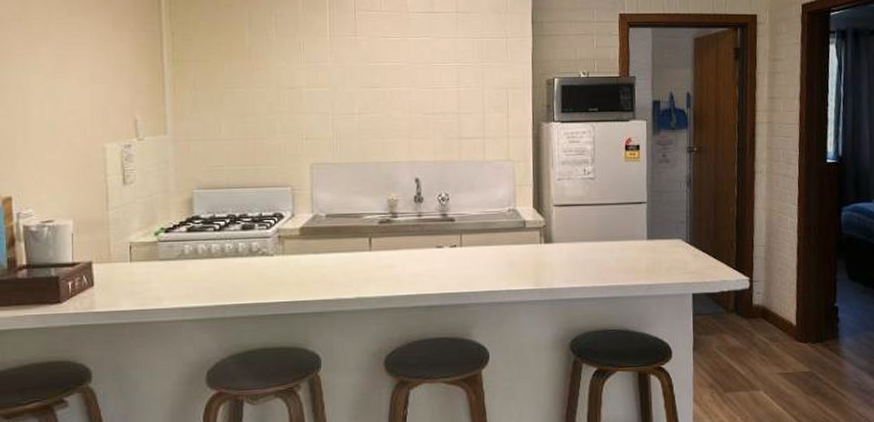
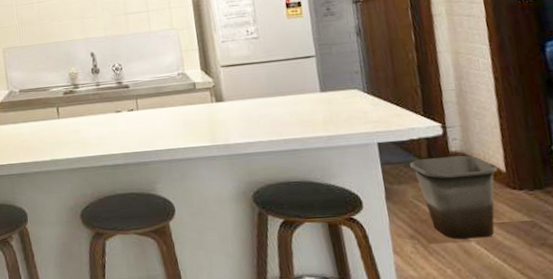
waste bin: none [718,308,789,388] -> present [410,155,497,239]

